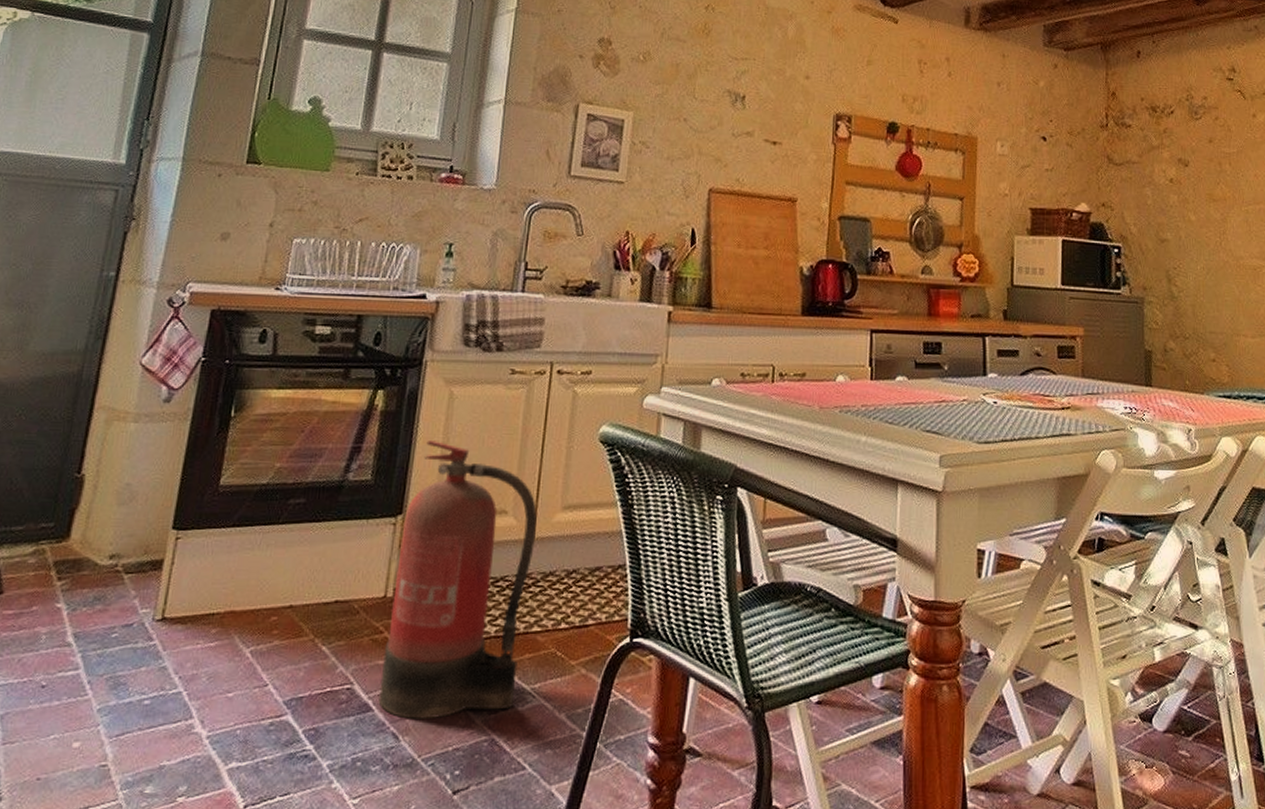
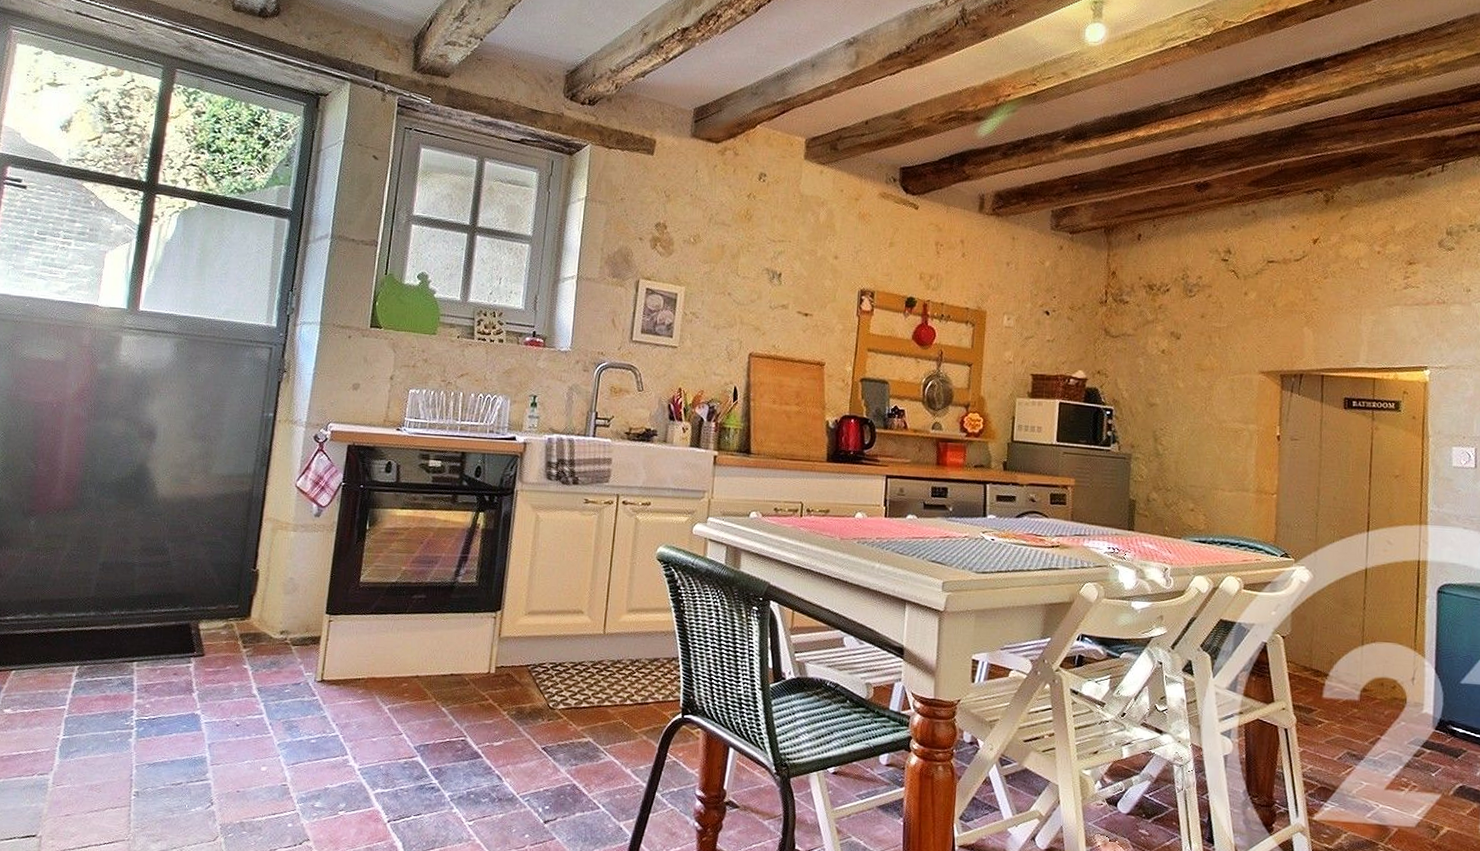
fire extinguisher: present [377,439,538,719] -> none [485,553,608,767]

